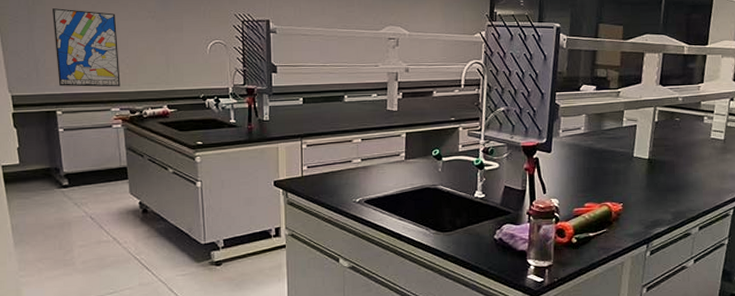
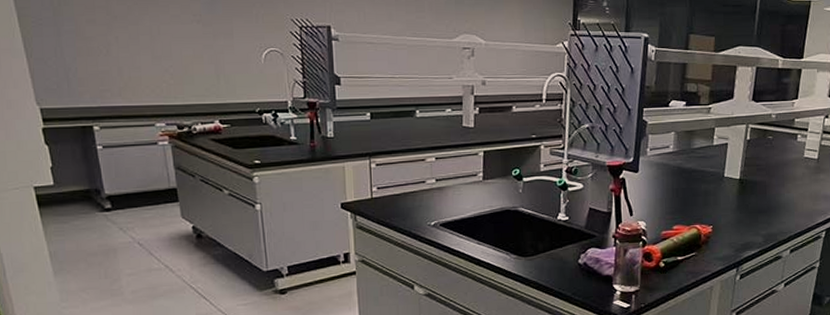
wall art: present [51,8,120,87] -> none [81,10,165,100]

